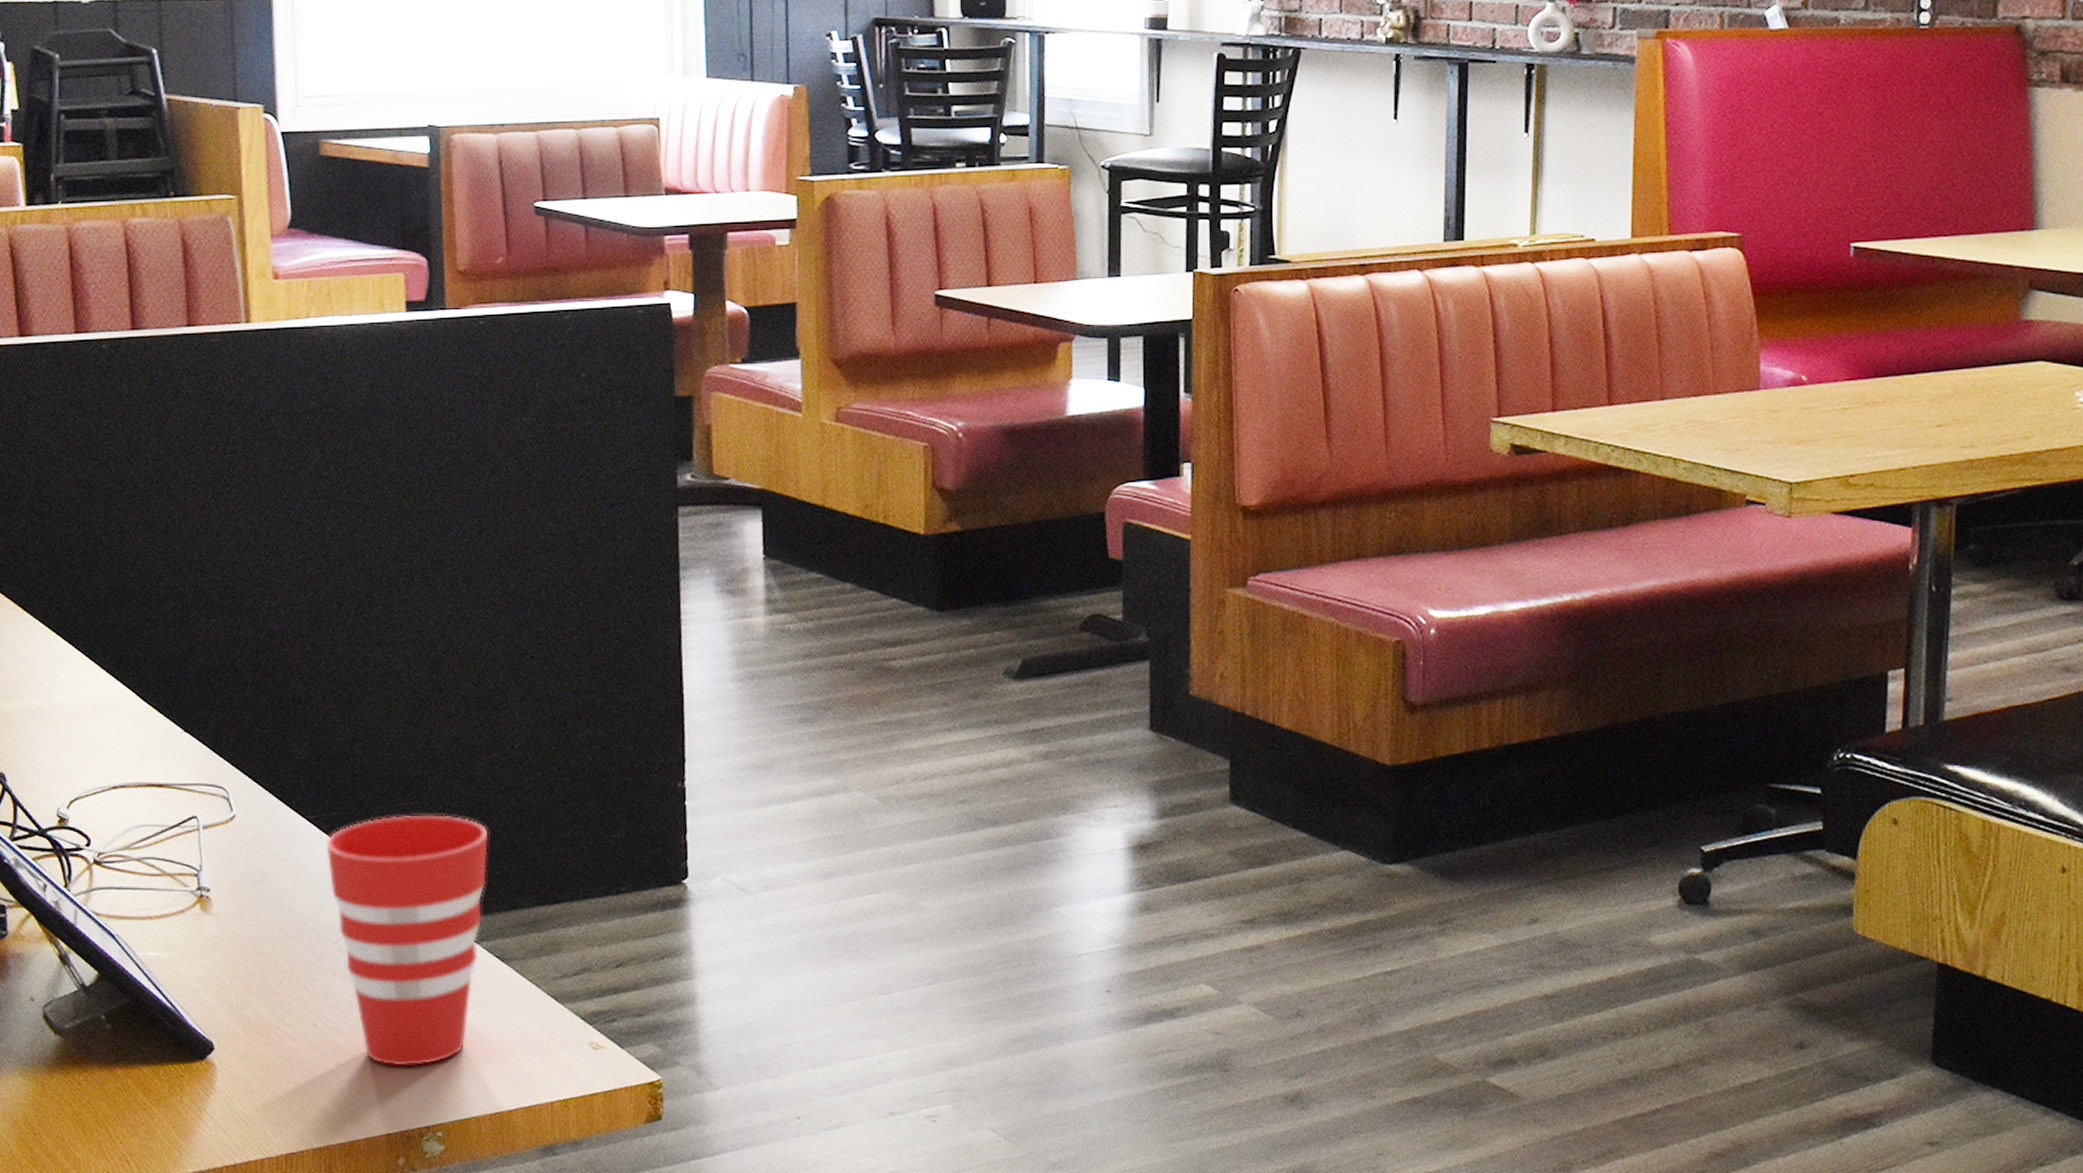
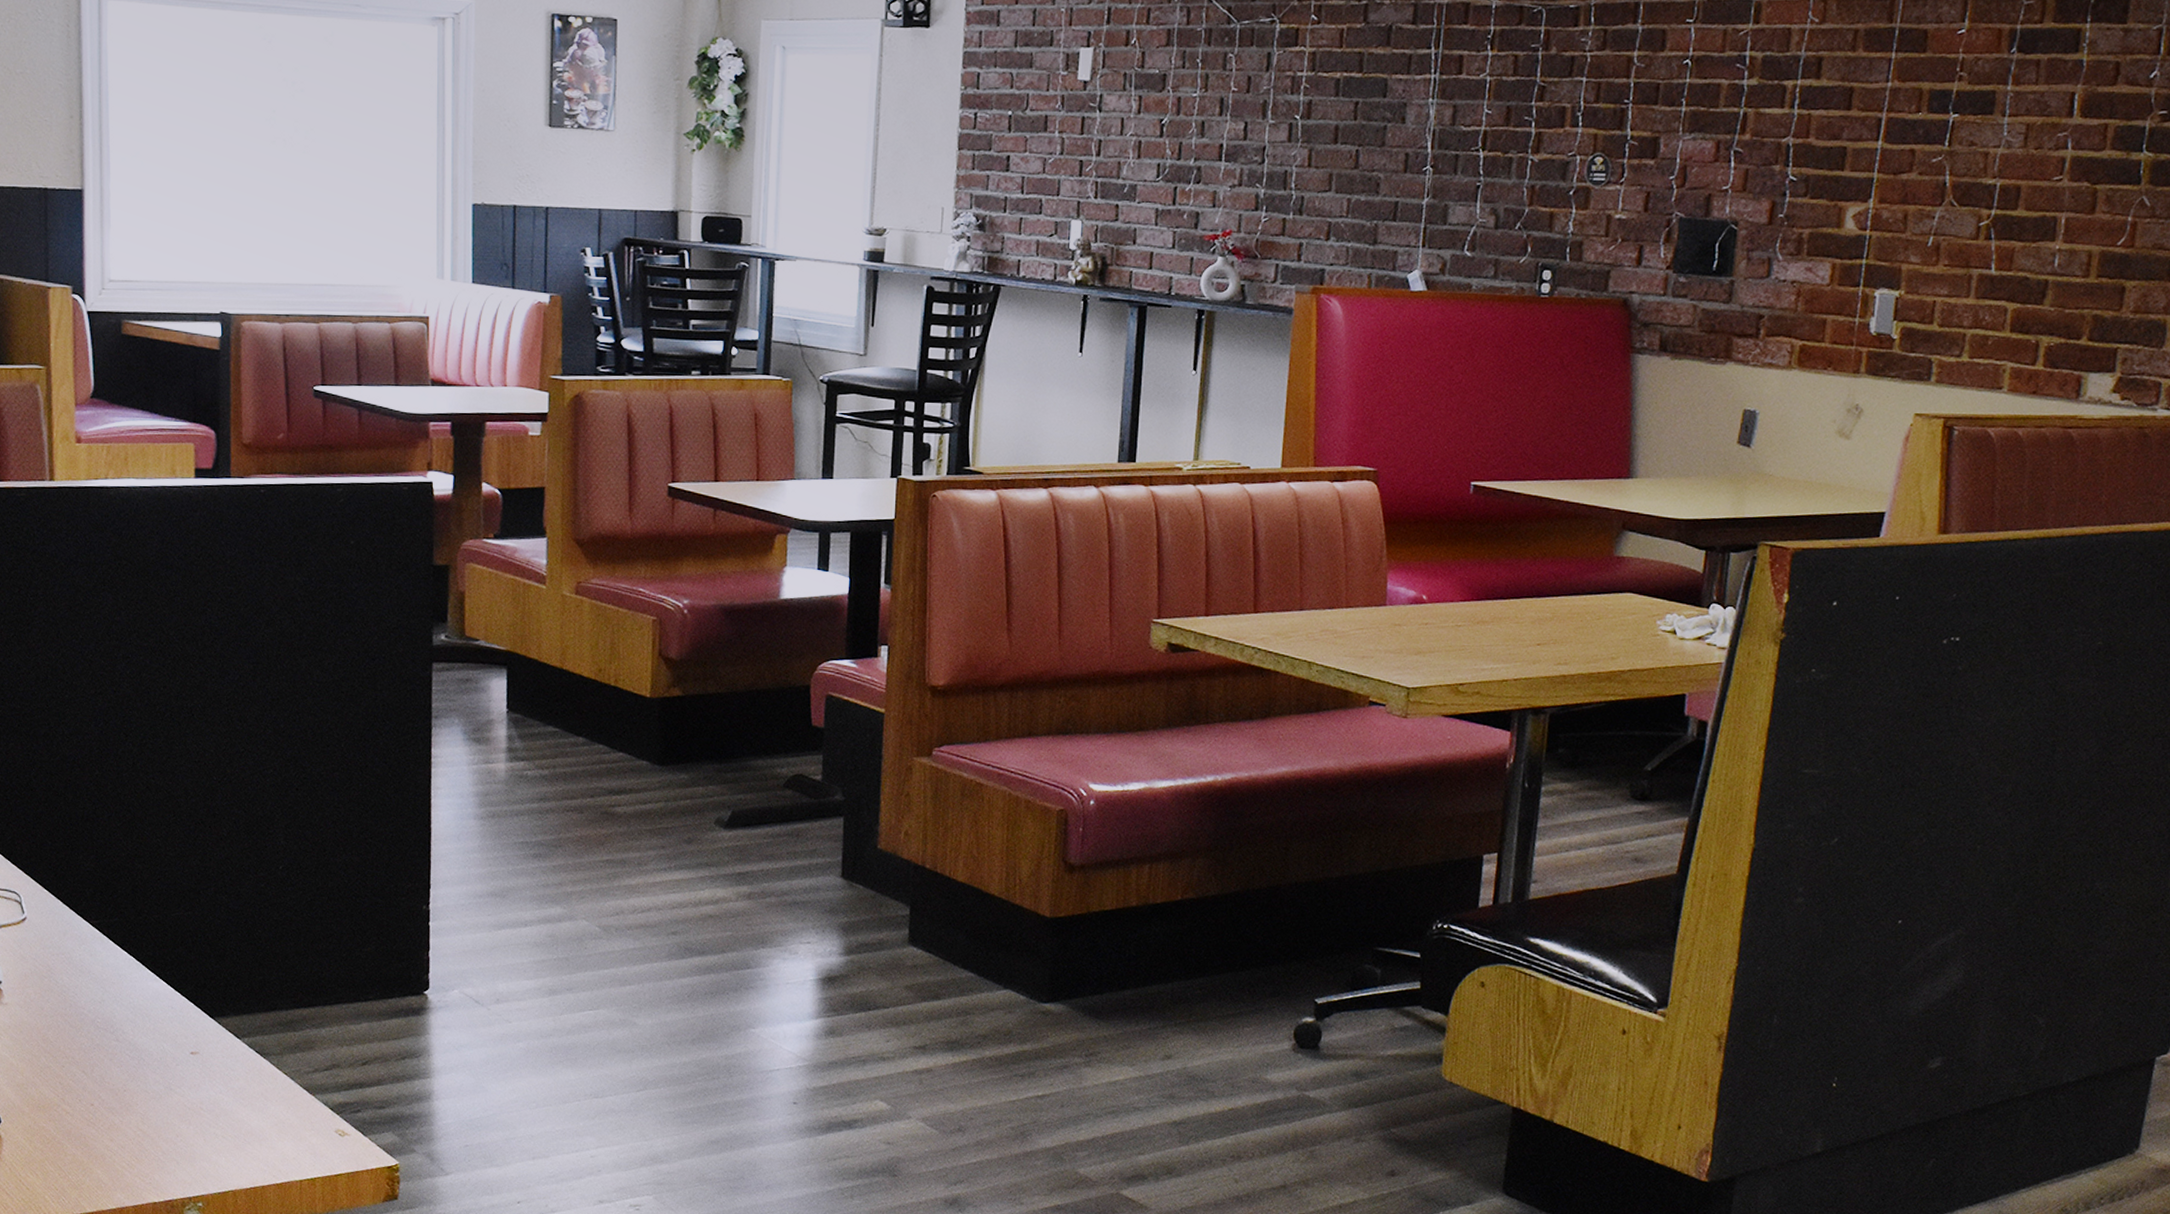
cup: present [325,815,489,1067] -> none [107,923,253,1145]

